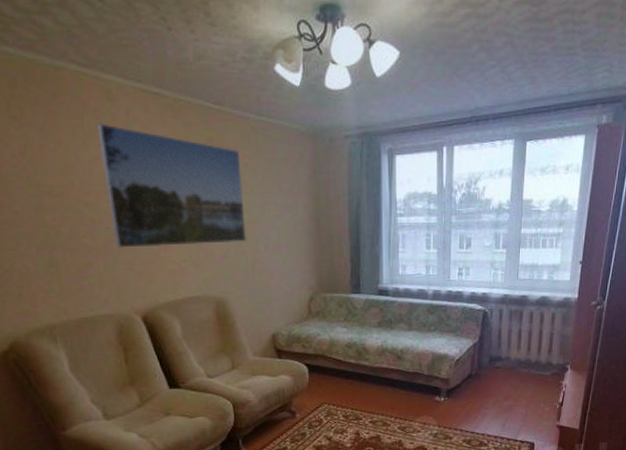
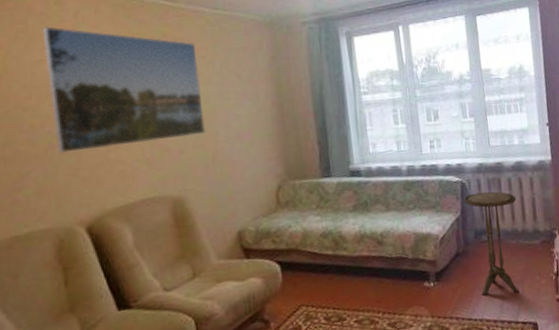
side table: none [484,322,536,416] -> present [464,191,520,296]

